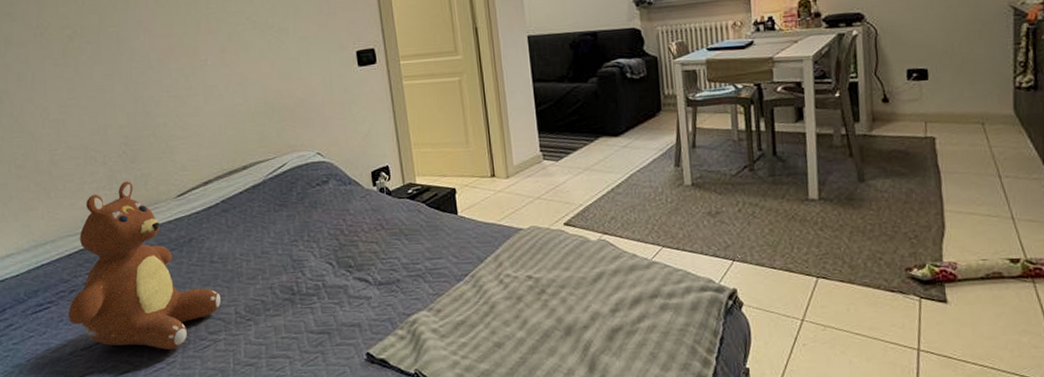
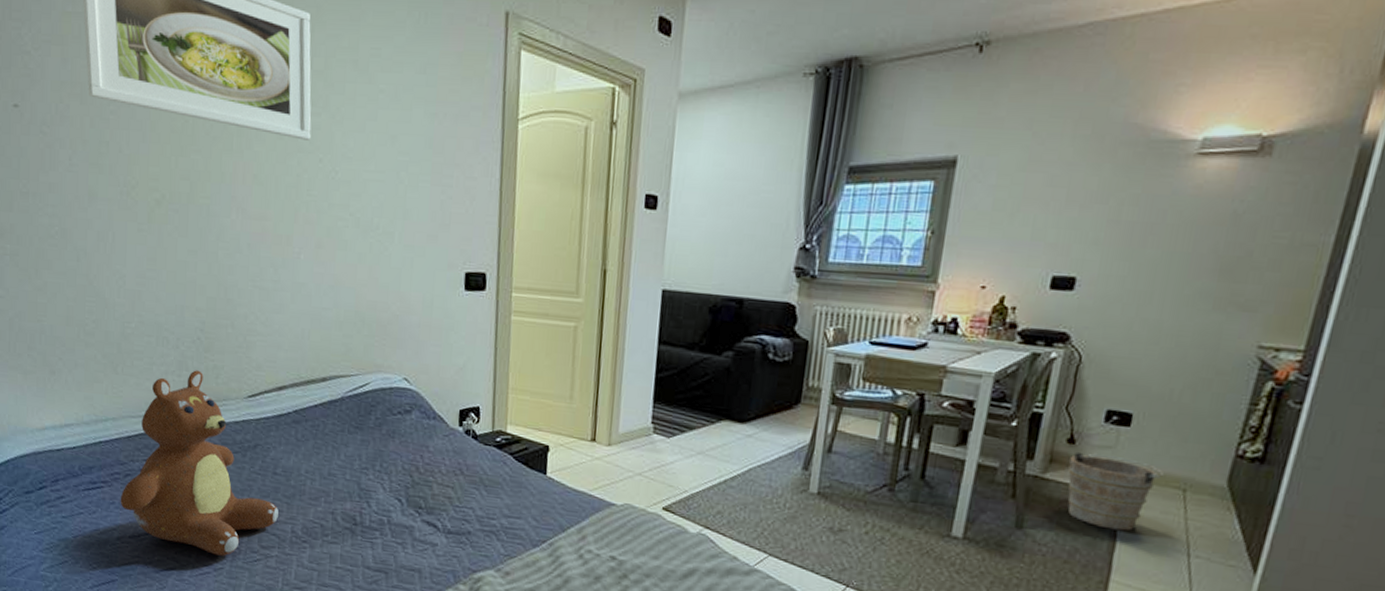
bucket: none [888,106,963,168] -> present [1067,451,1163,531]

